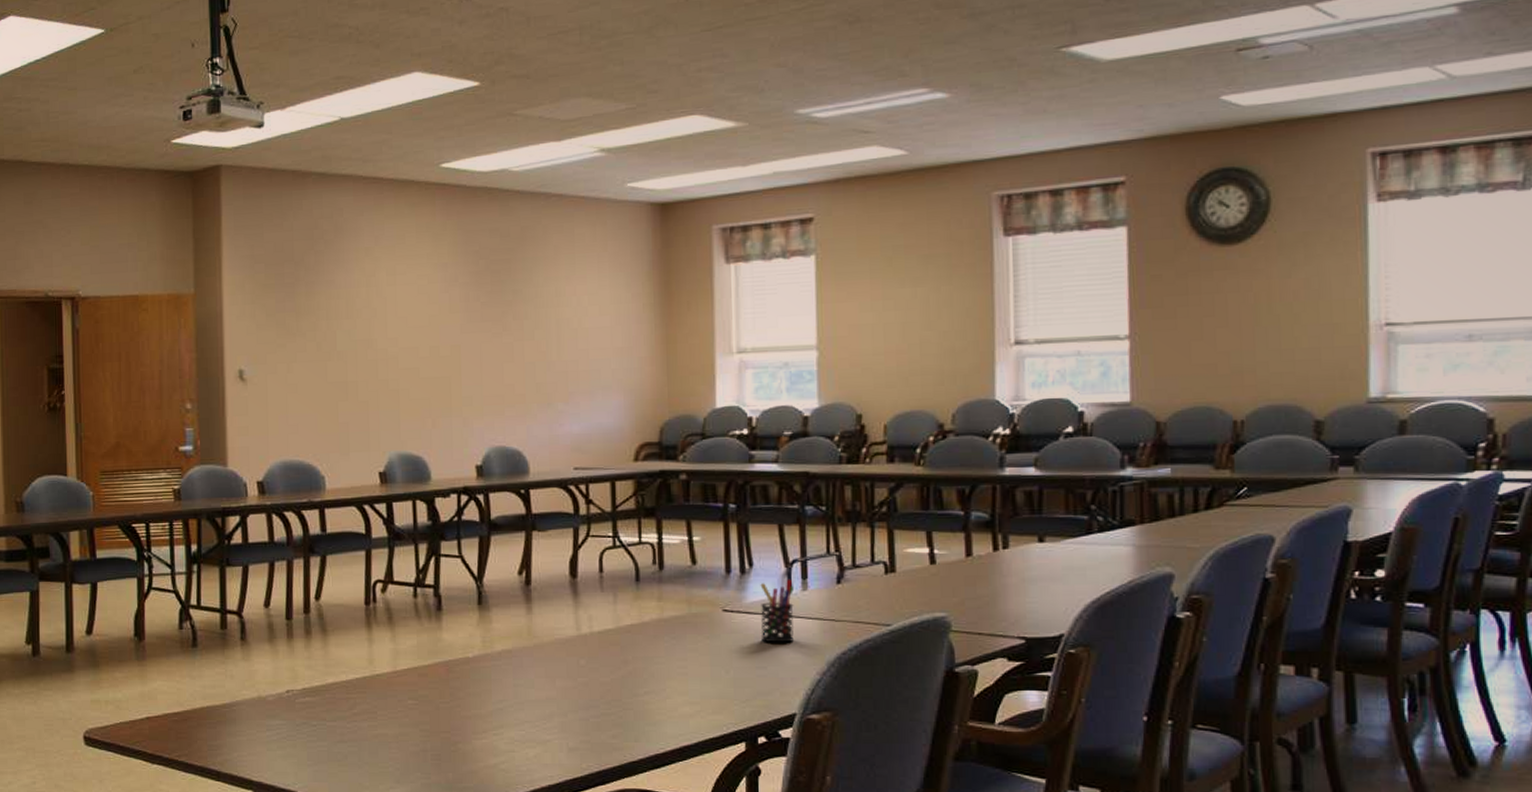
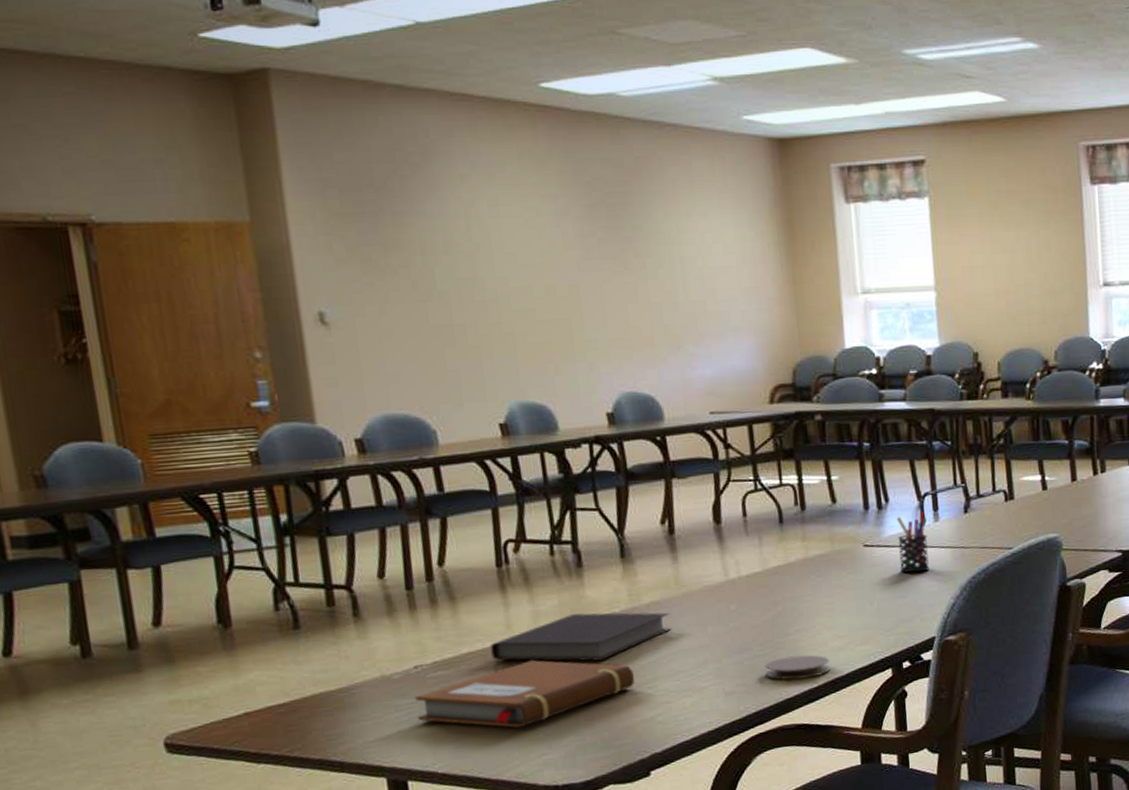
notebook: none [285,696,482,760] -> present [415,660,635,728]
notebook: none [353,655,521,702] -> present [490,612,672,661]
coaster: none [610,718,679,743] -> present [764,655,830,680]

